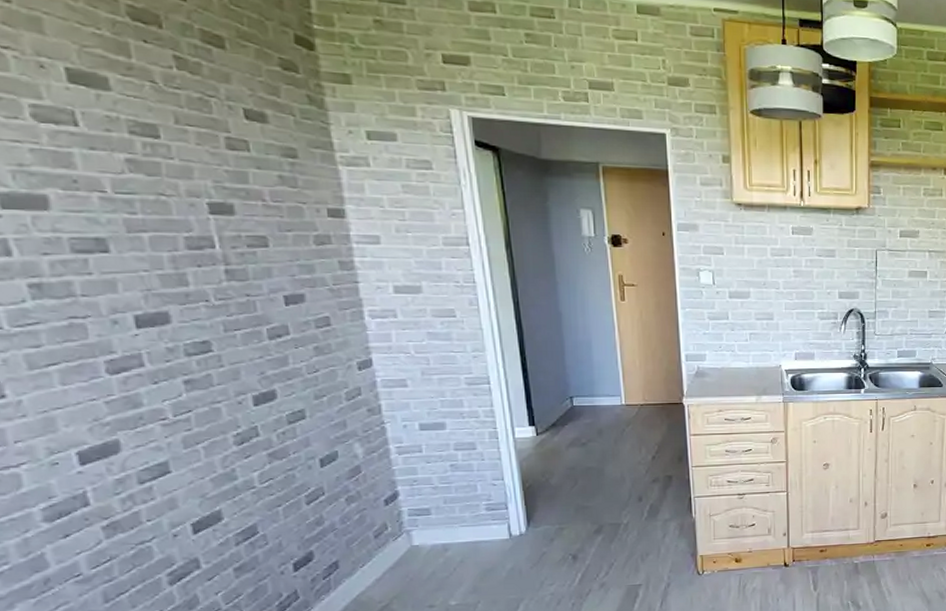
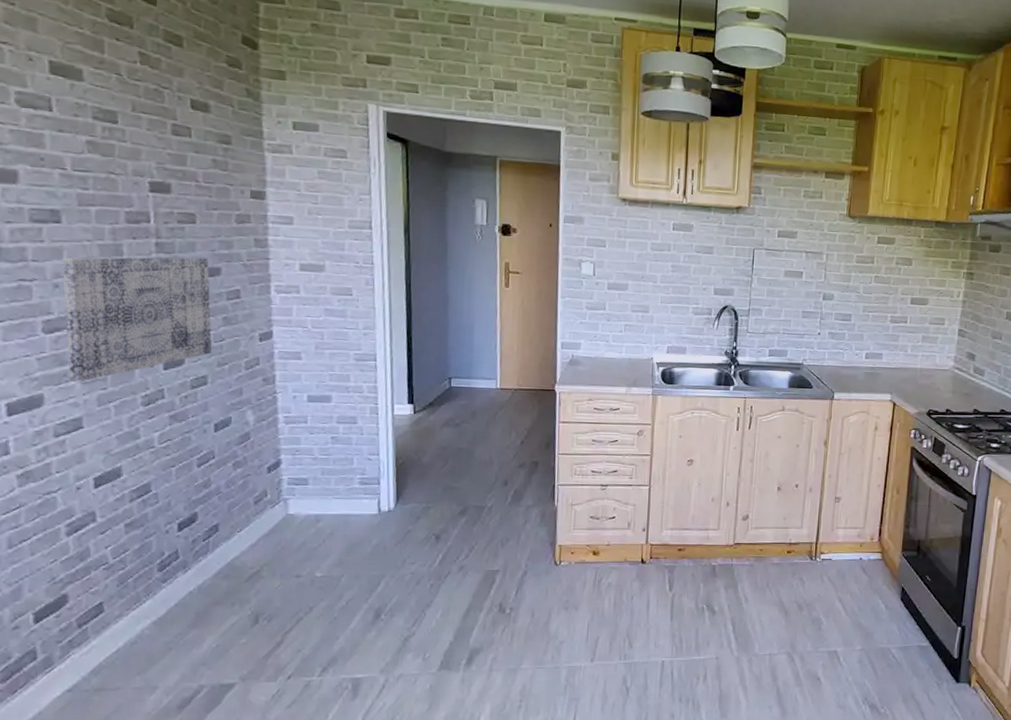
wall art: none [117,283,307,425] -> present [62,256,212,382]

